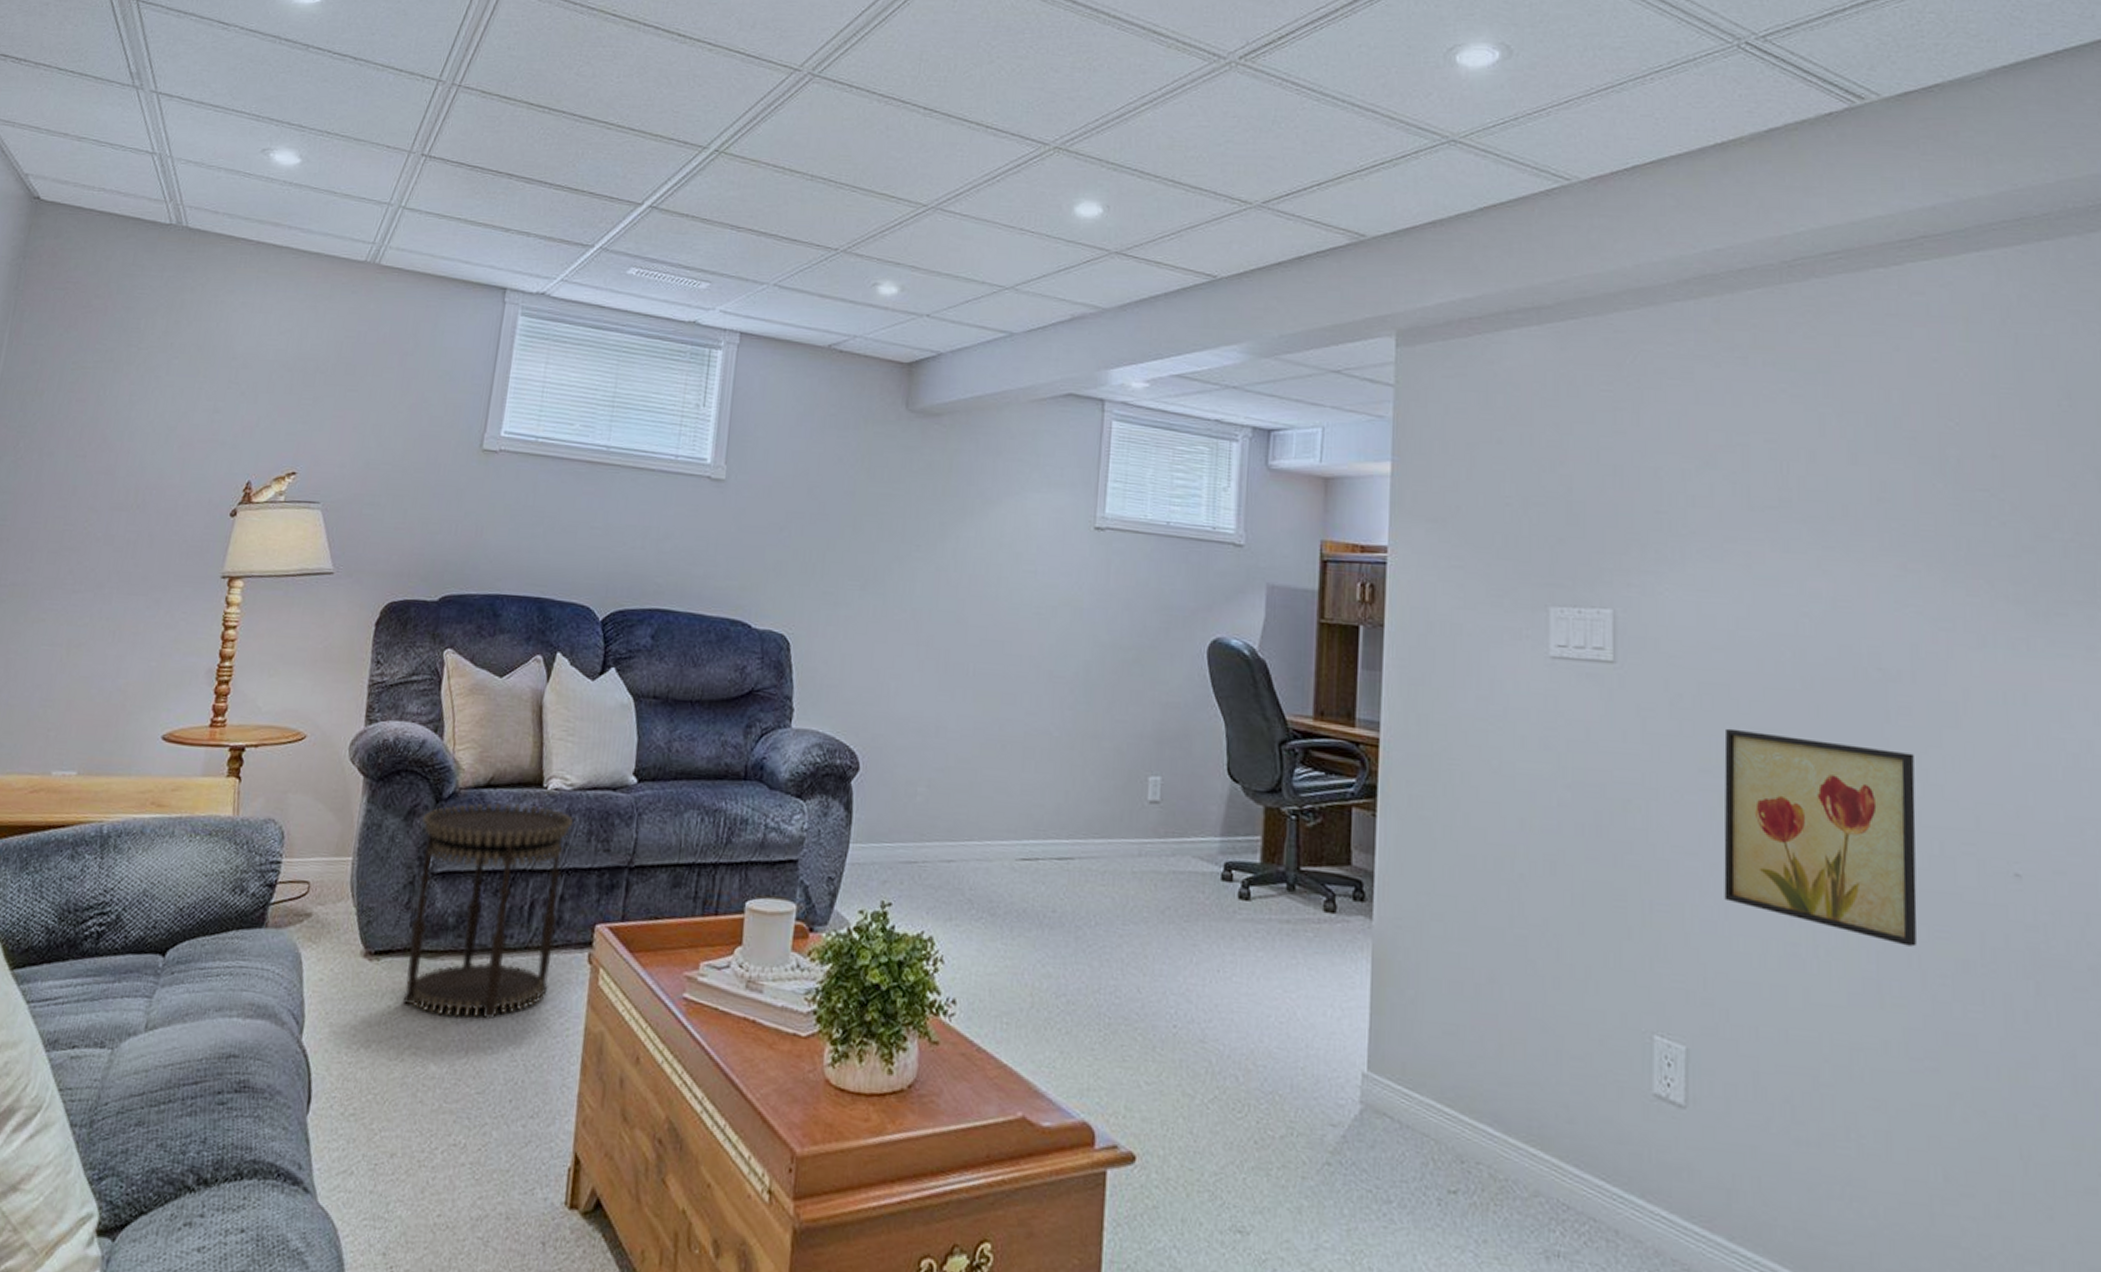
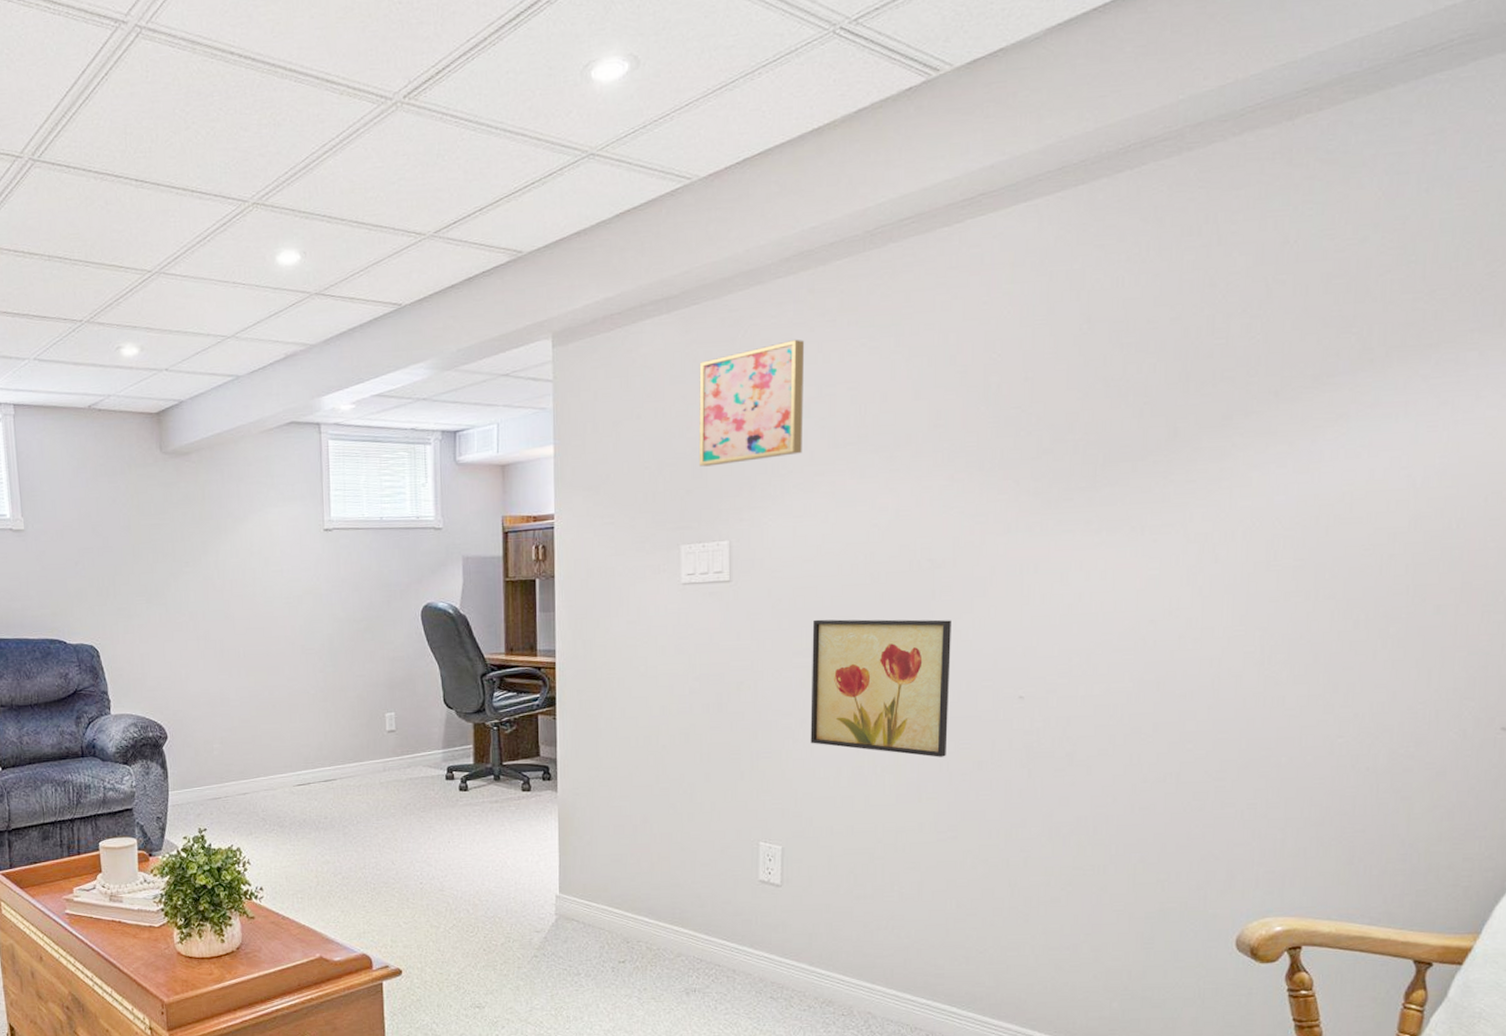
wall art: none [1574,373,1709,513] -> present [698,339,805,467]

